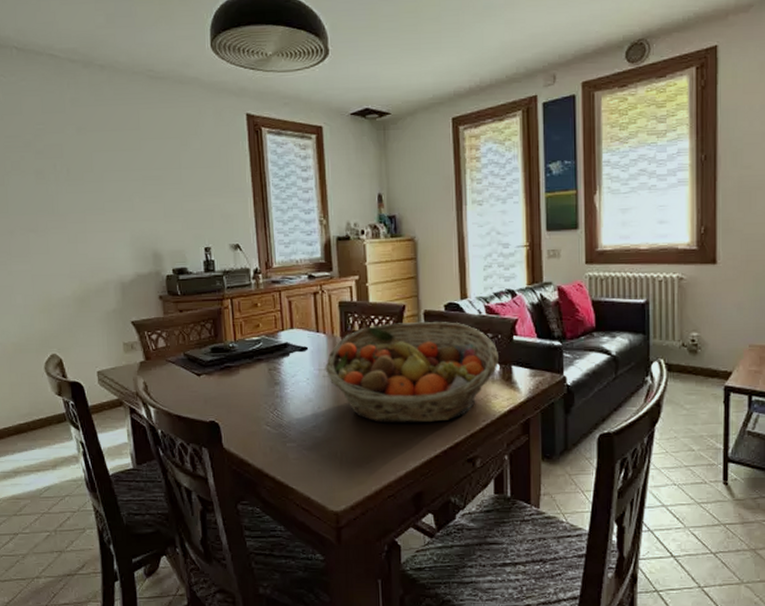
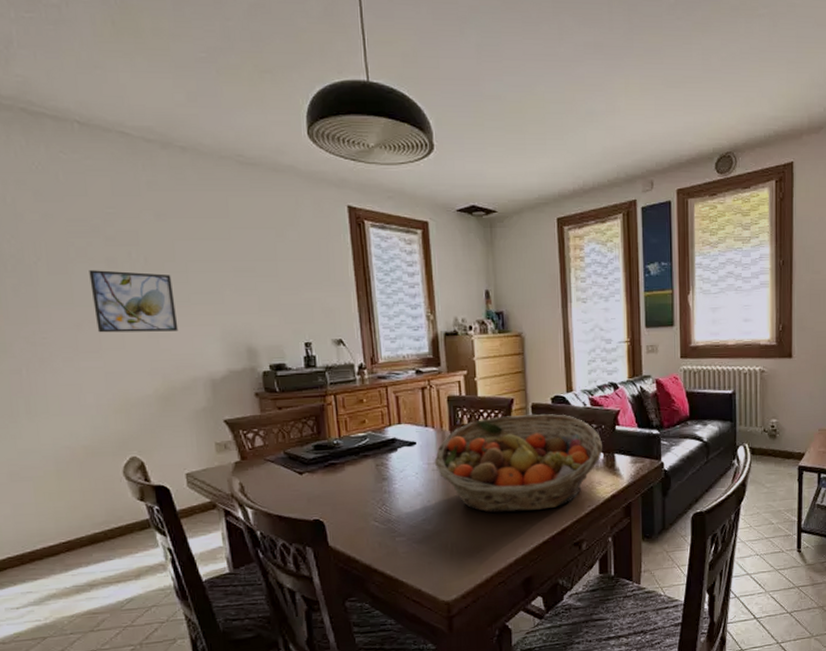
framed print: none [21,181,94,239] -> present [89,270,179,333]

